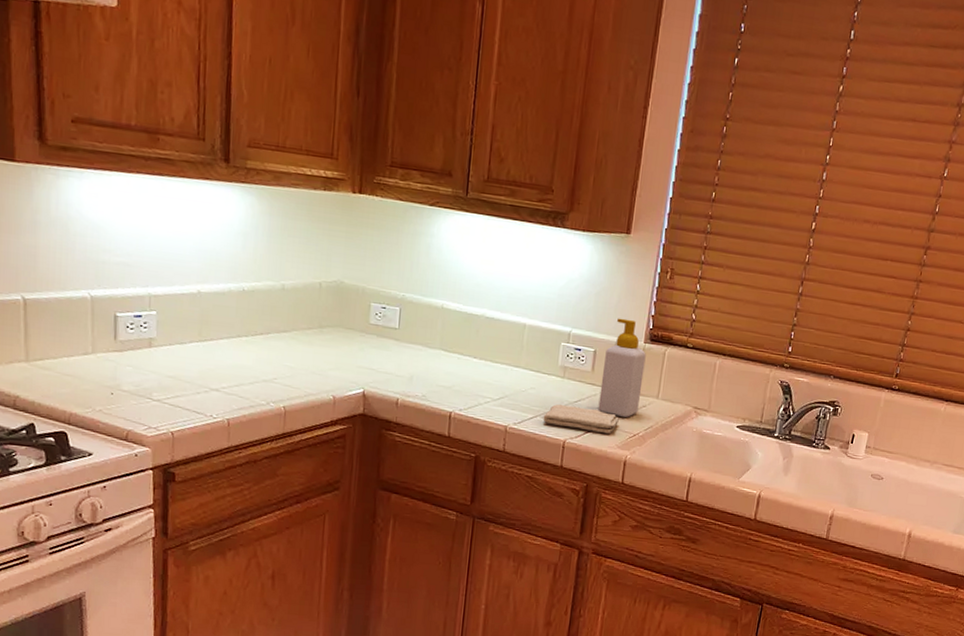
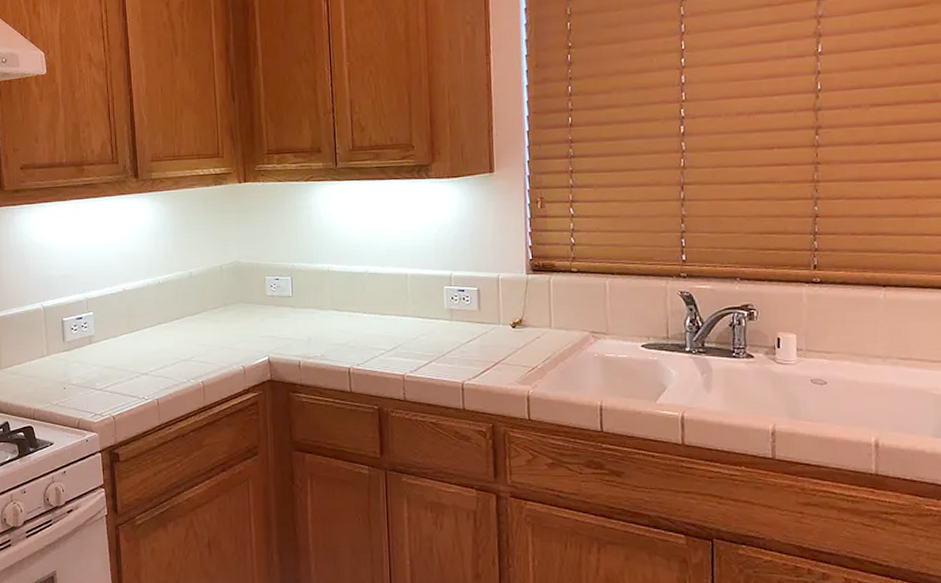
washcloth: present [543,404,619,435] -> none [438,346,514,371]
soap bottle: present [598,318,646,417] -> none [489,253,533,351]

